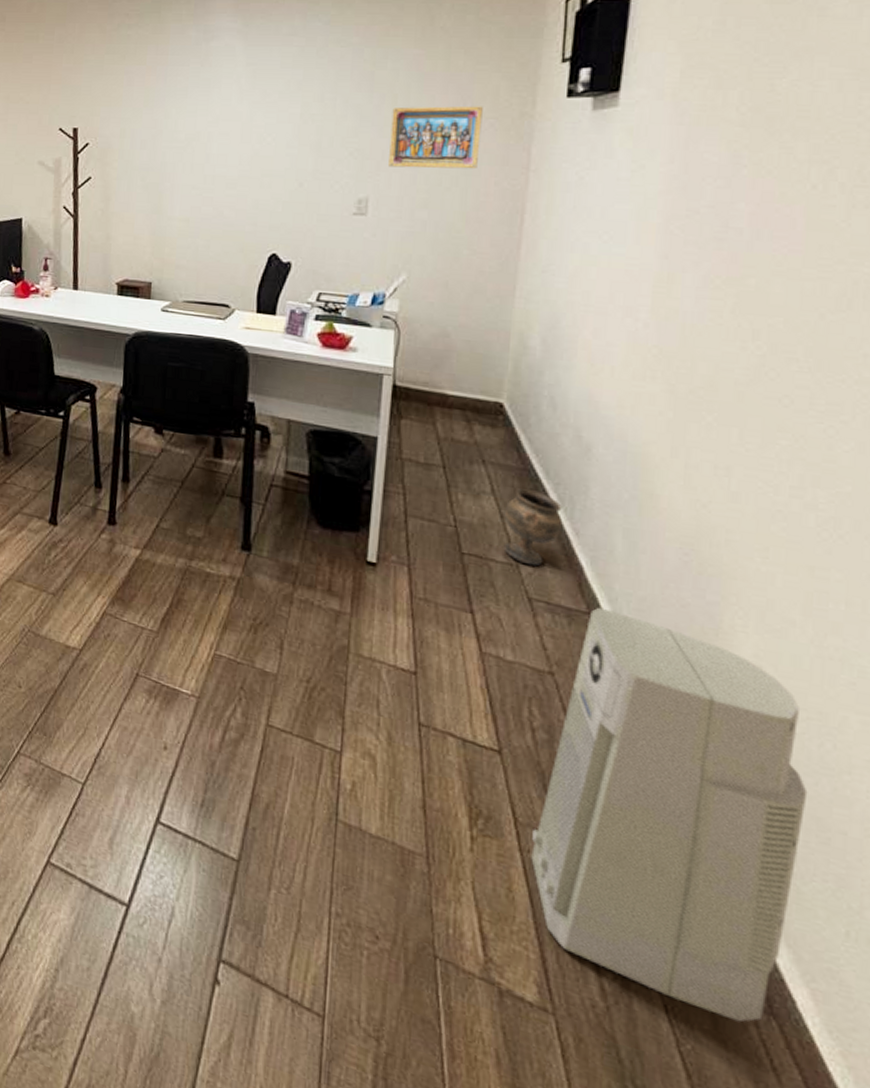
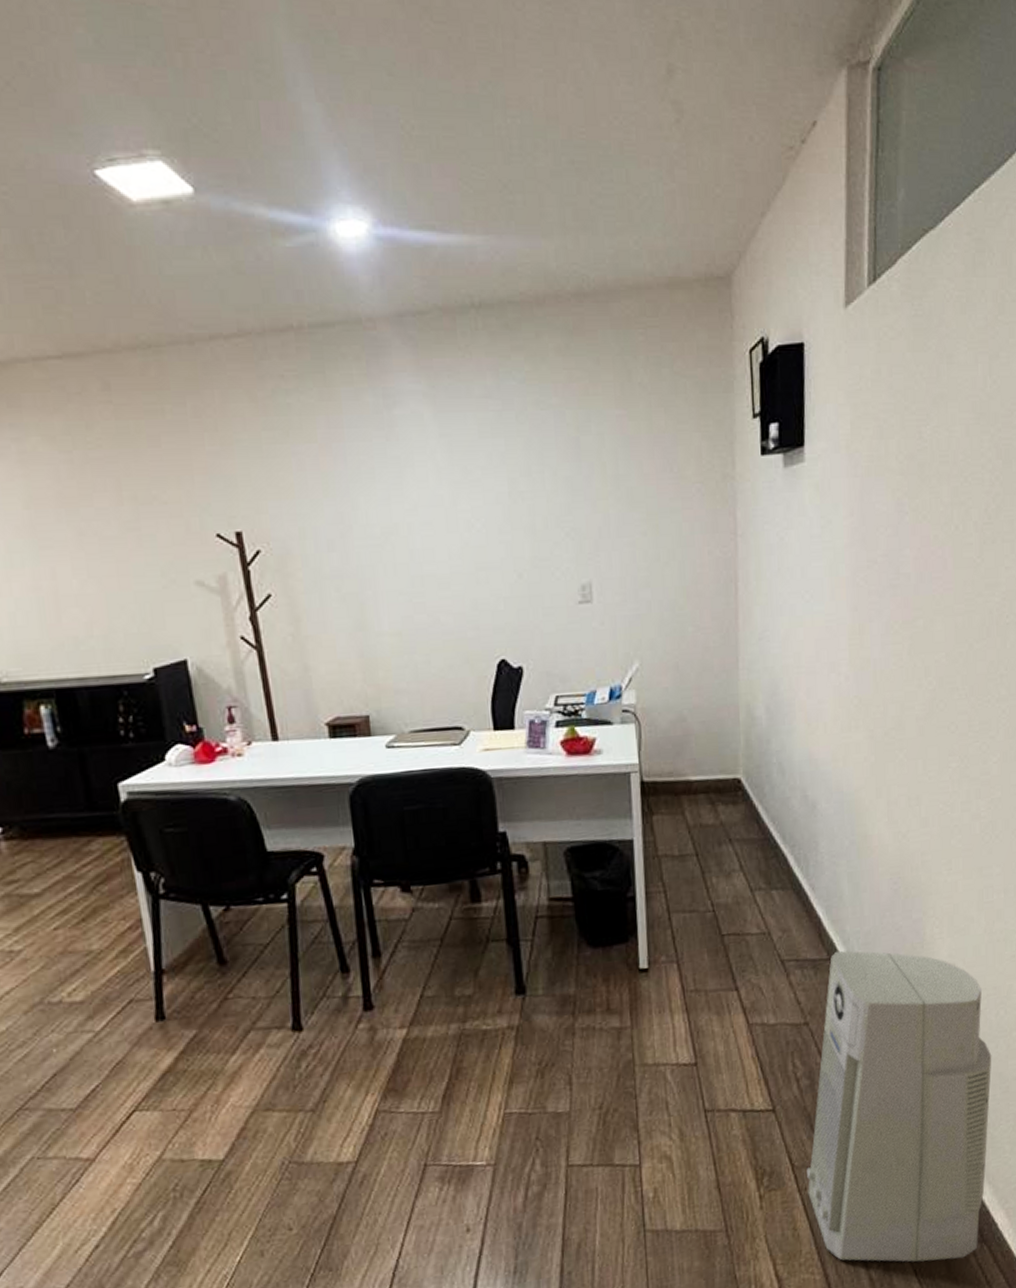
relief panel: present [388,106,483,169] -> none [603,470,691,545]
goblet: present [503,488,563,566] -> none [753,857,801,930]

